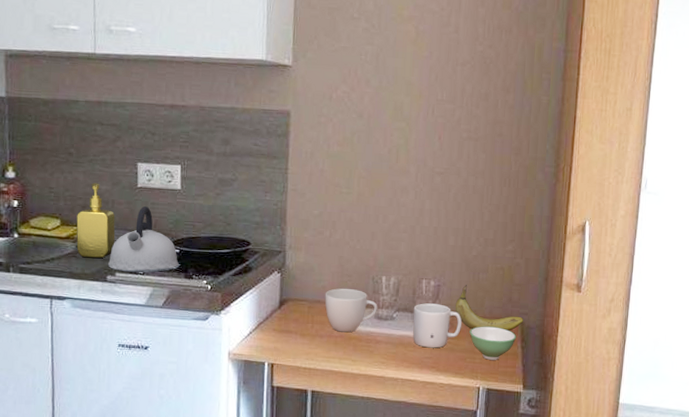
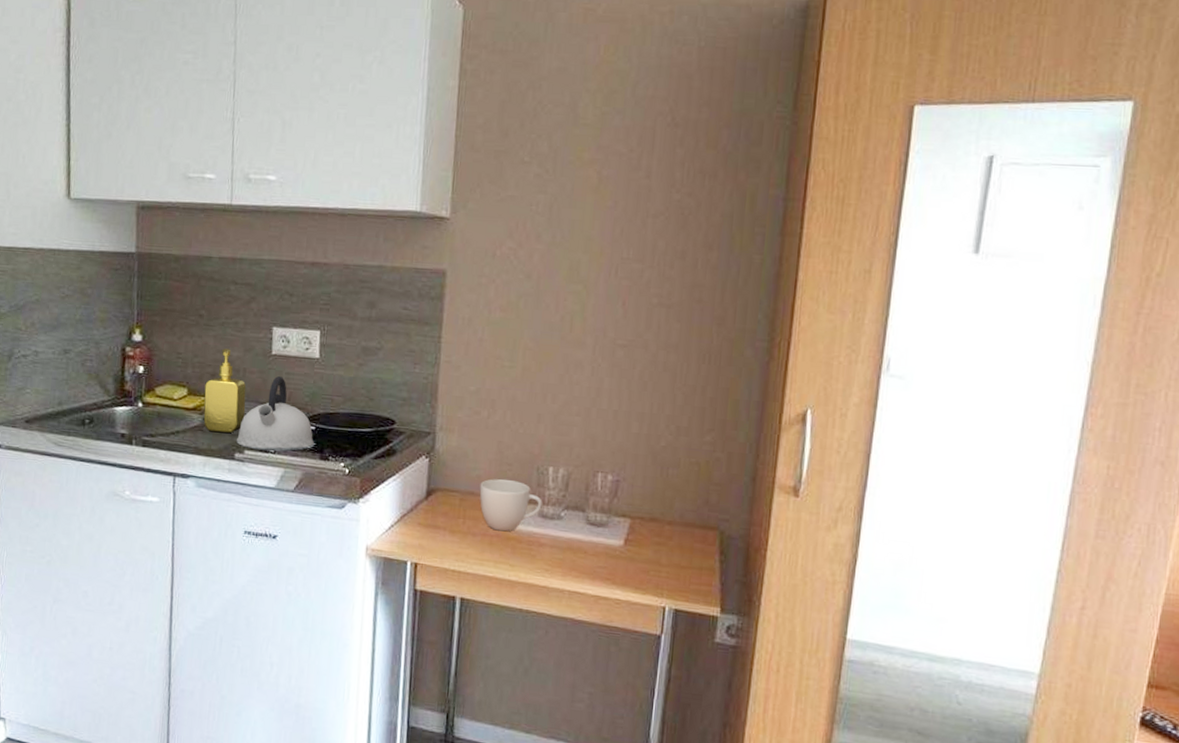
mug: present [413,303,462,348] -> none [584,501,646,557]
fruit: present [455,285,524,331] -> none [637,481,724,540]
bowl: present [469,326,517,360] -> none [654,532,714,575]

